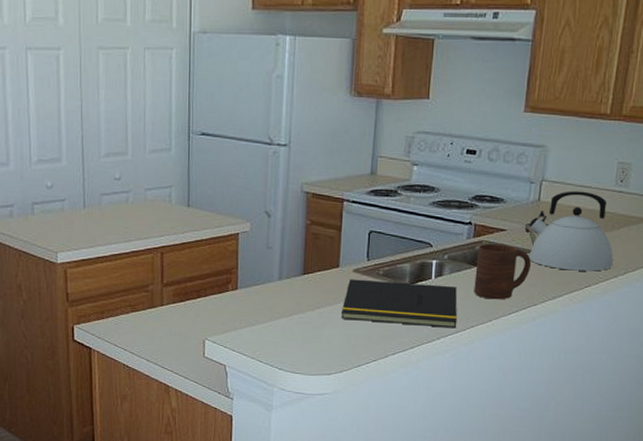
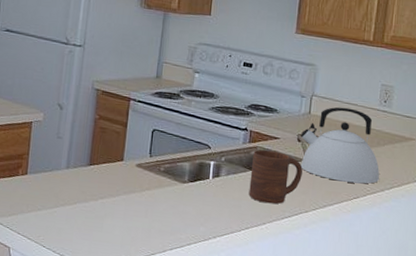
notepad: present [341,279,458,329] -> none [123,173,233,229]

